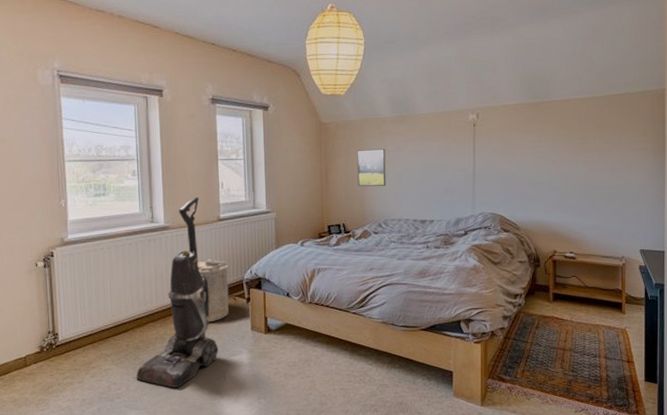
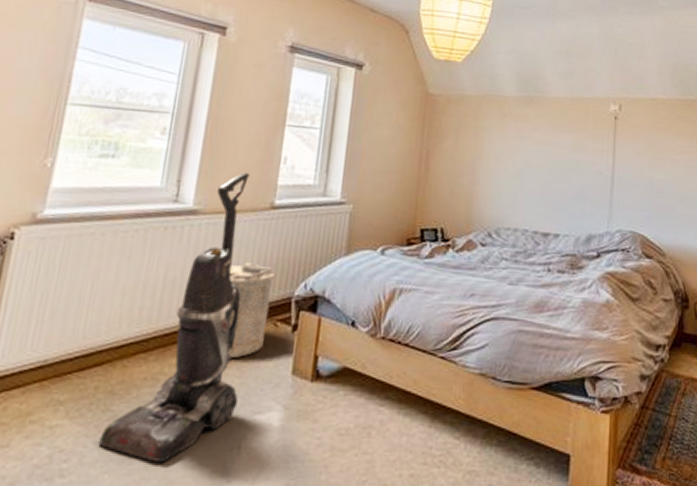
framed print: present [357,148,386,187] -> none [466,133,506,183]

